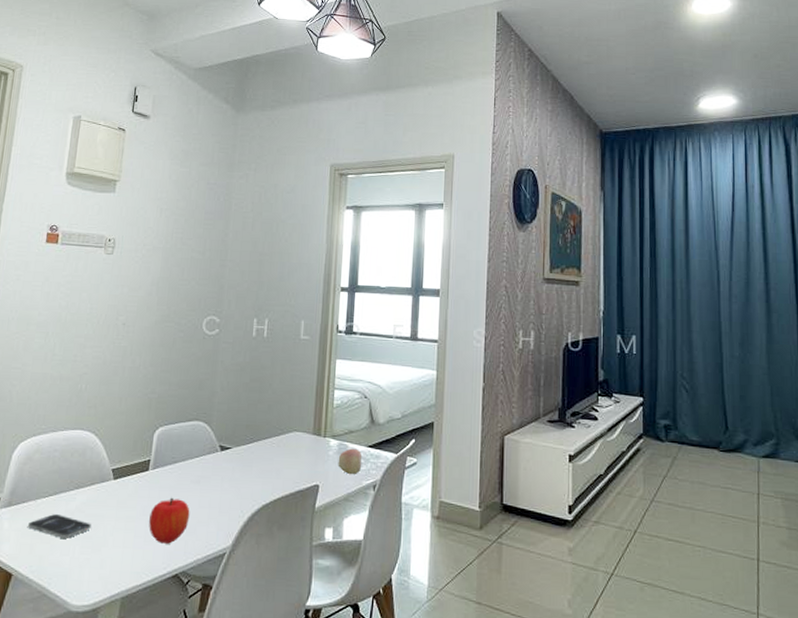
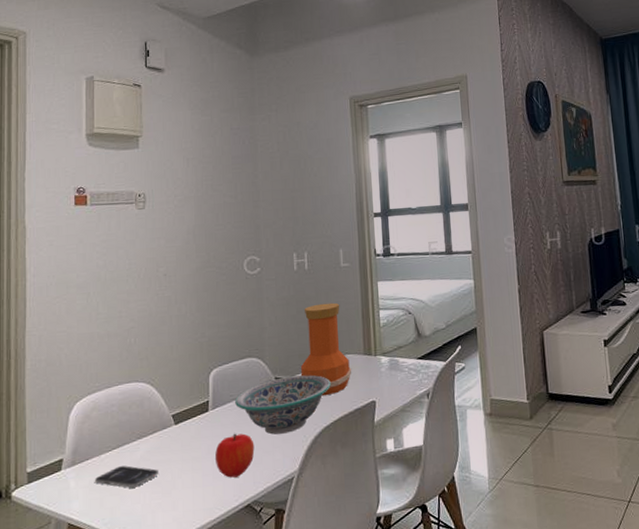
decorative bowl: none [176,446,275,506] -> present [235,374,331,435]
vase: none [245,374,298,472] -> present [300,302,351,396]
fruit: present [338,448,363,475] -> none [390,362,414,387]

